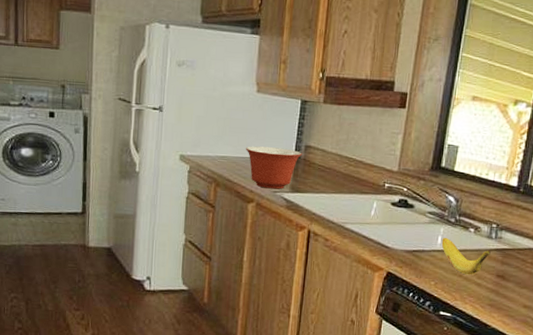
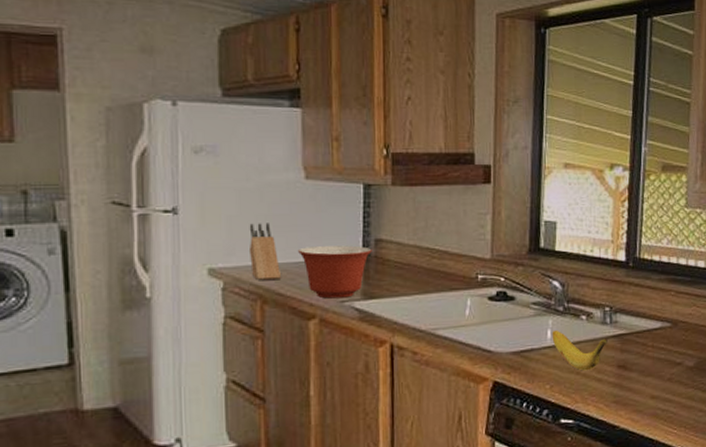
knife block: none [210,124,231,169] -> present [248,223,281,280]

